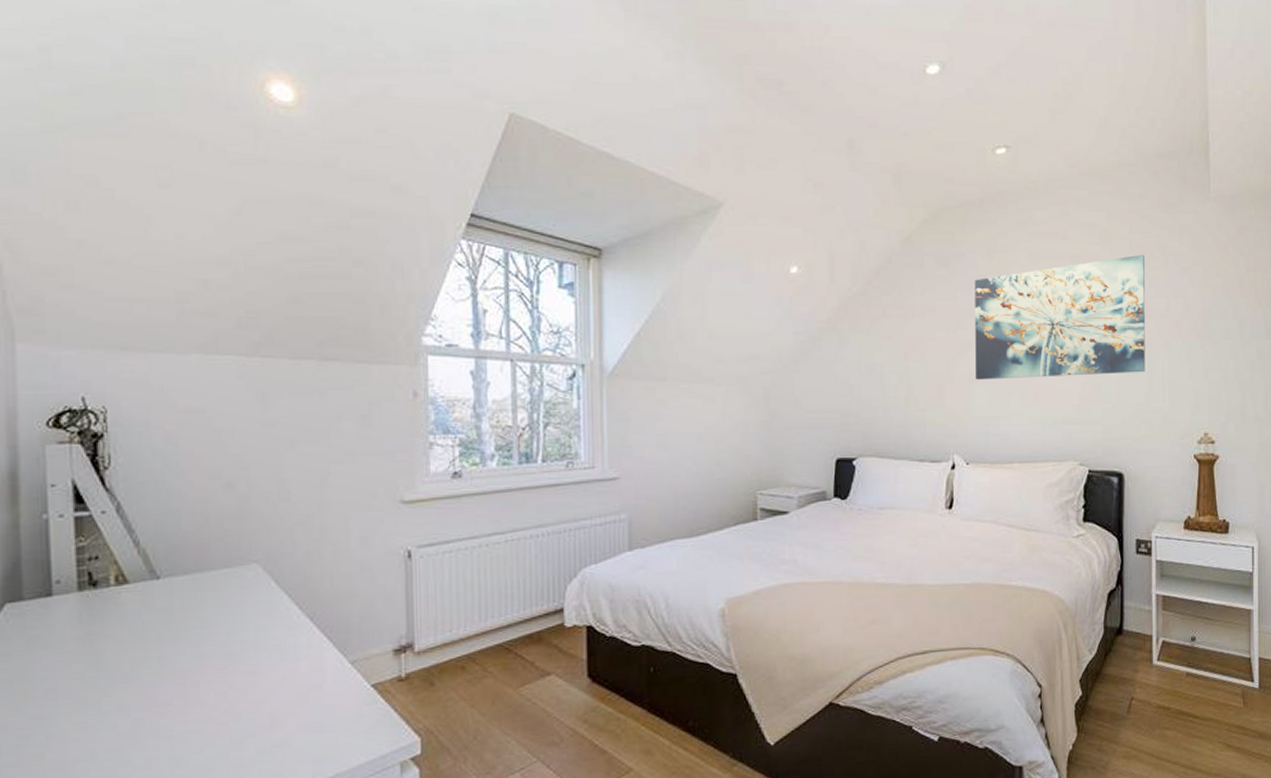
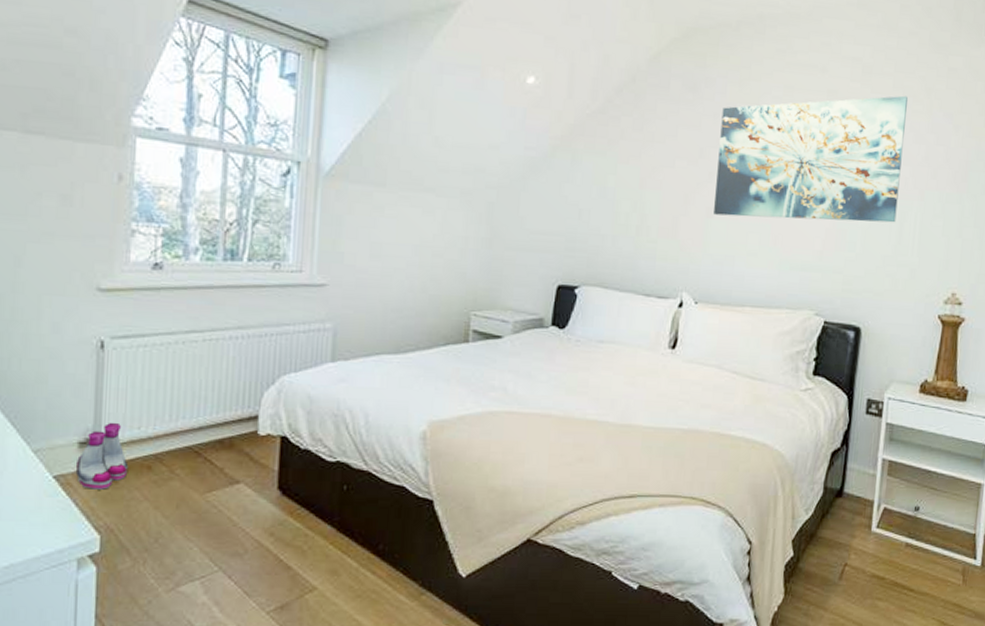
boots: none [393,627,443,694] -> present [76,422,129,490]

